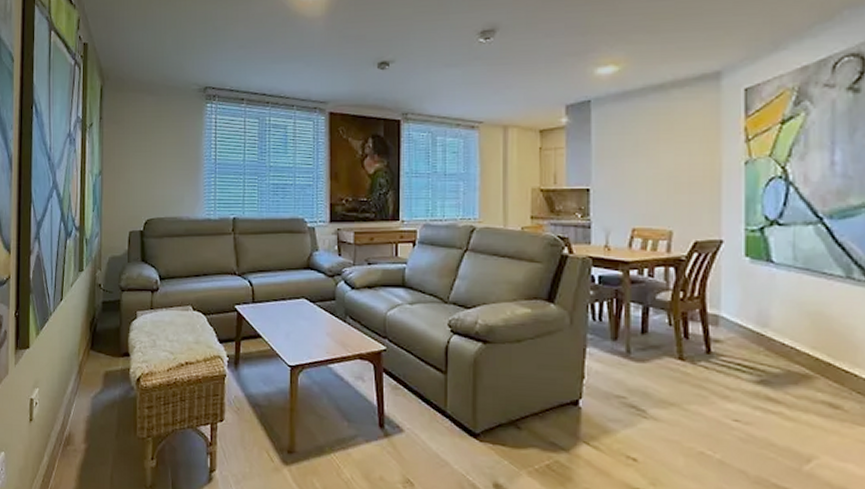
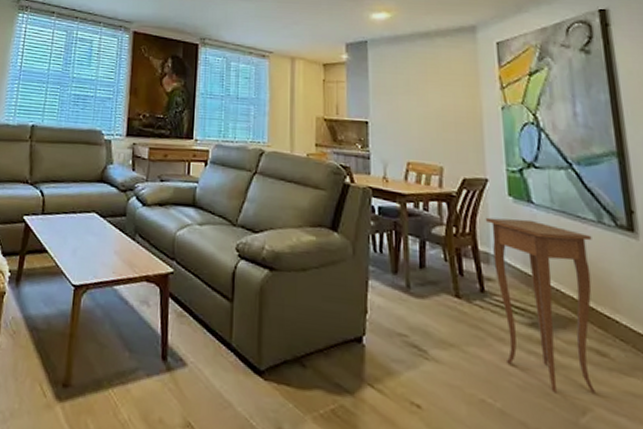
side table: none [716,279,837,443] -> present [485,217,597,393]

